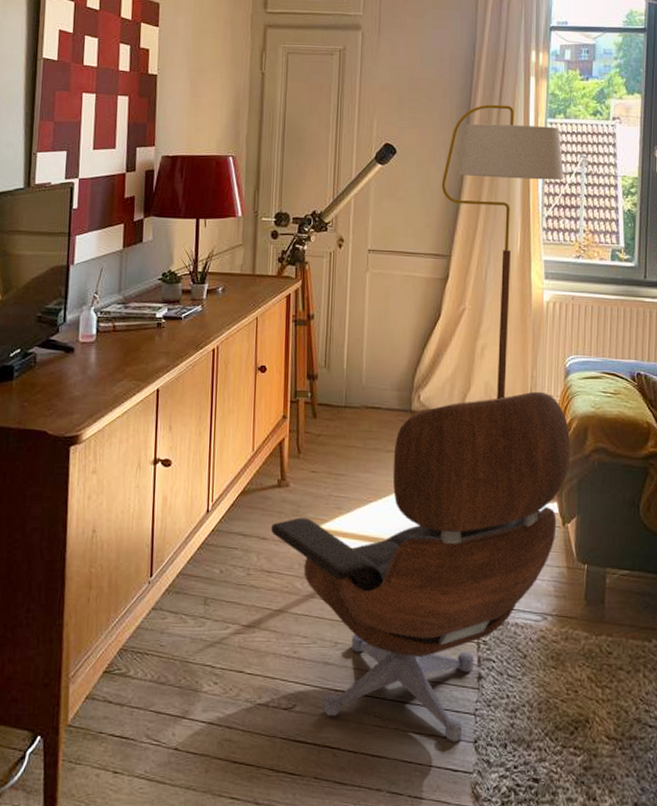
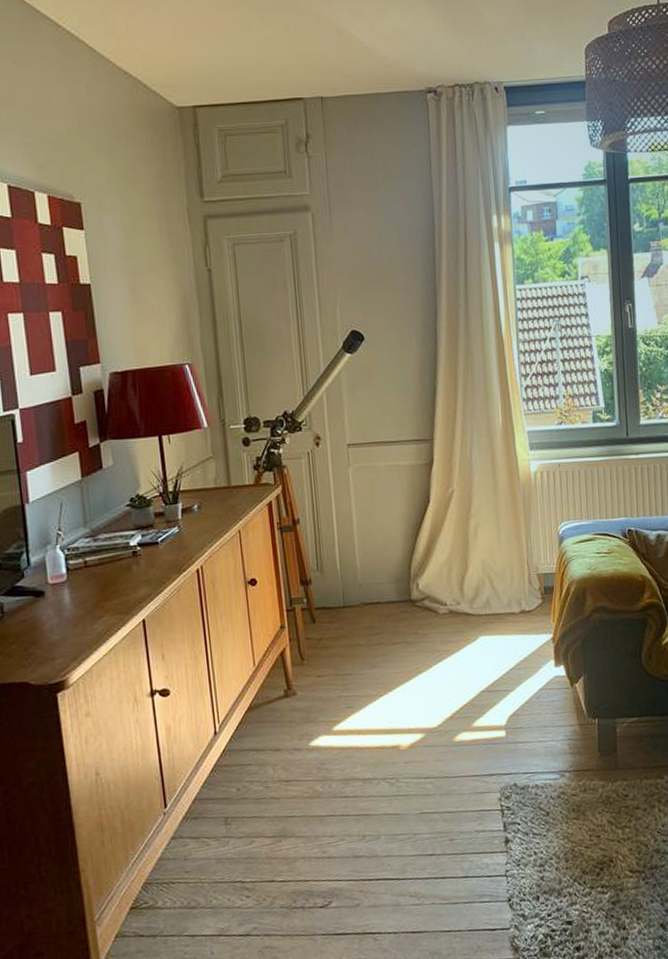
lounge chair: present [271,391,571,742] -> none [284,561,573,906]
floor lamp: present [441,104,564,399] -> none [415,275,538,576]

